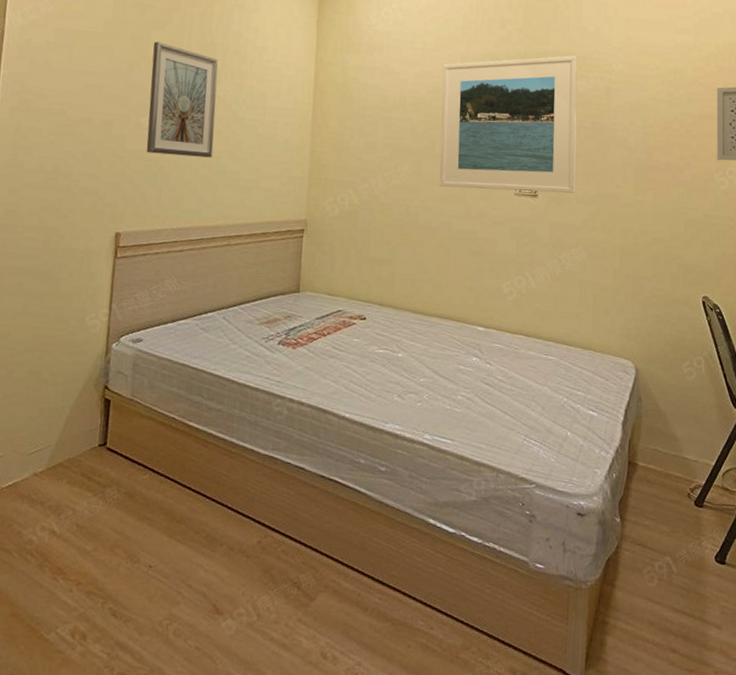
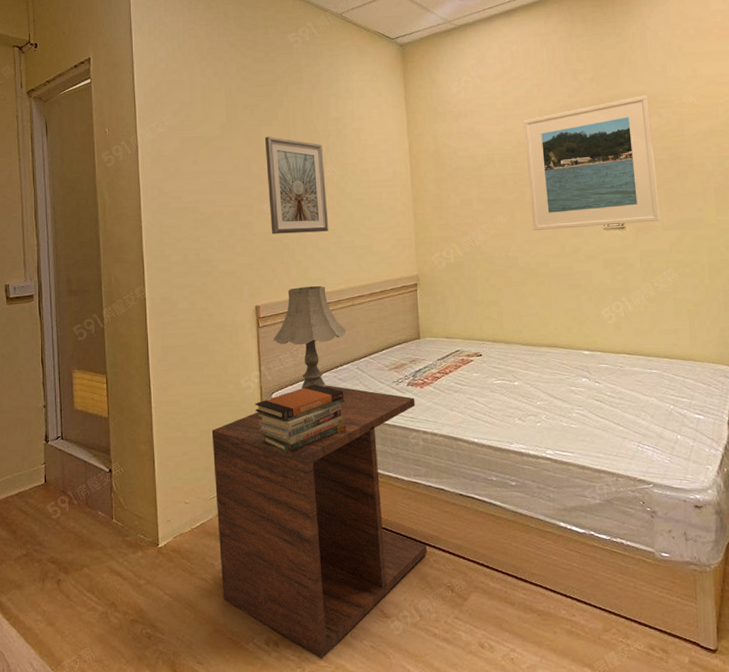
side table: none [27,333,285,659] -> present [211,385,428,659]
book stack: none [98,331,205,408] -> present [255,384,347,453]
table lamp: none [132,217,218,336] -> present [274,285,347,390]

